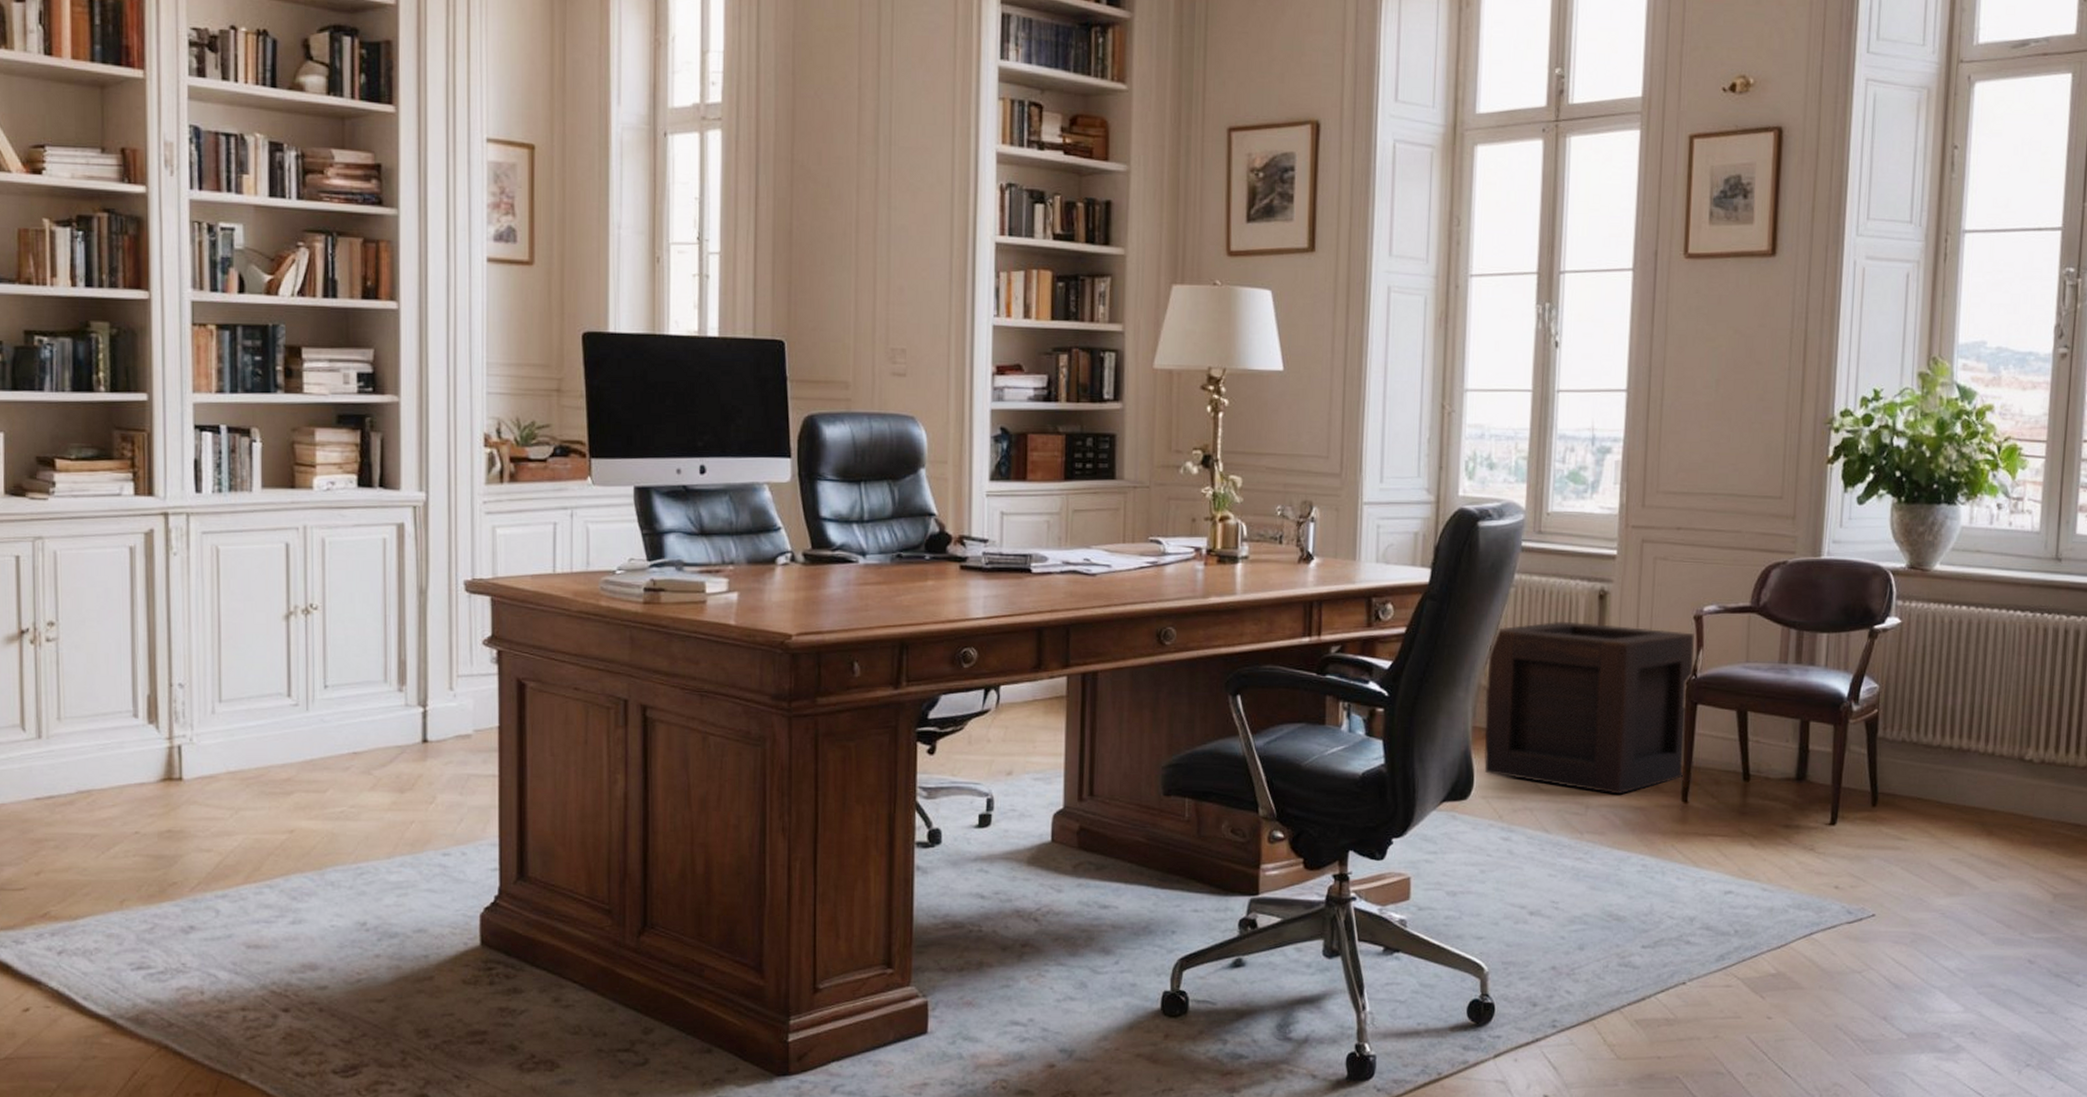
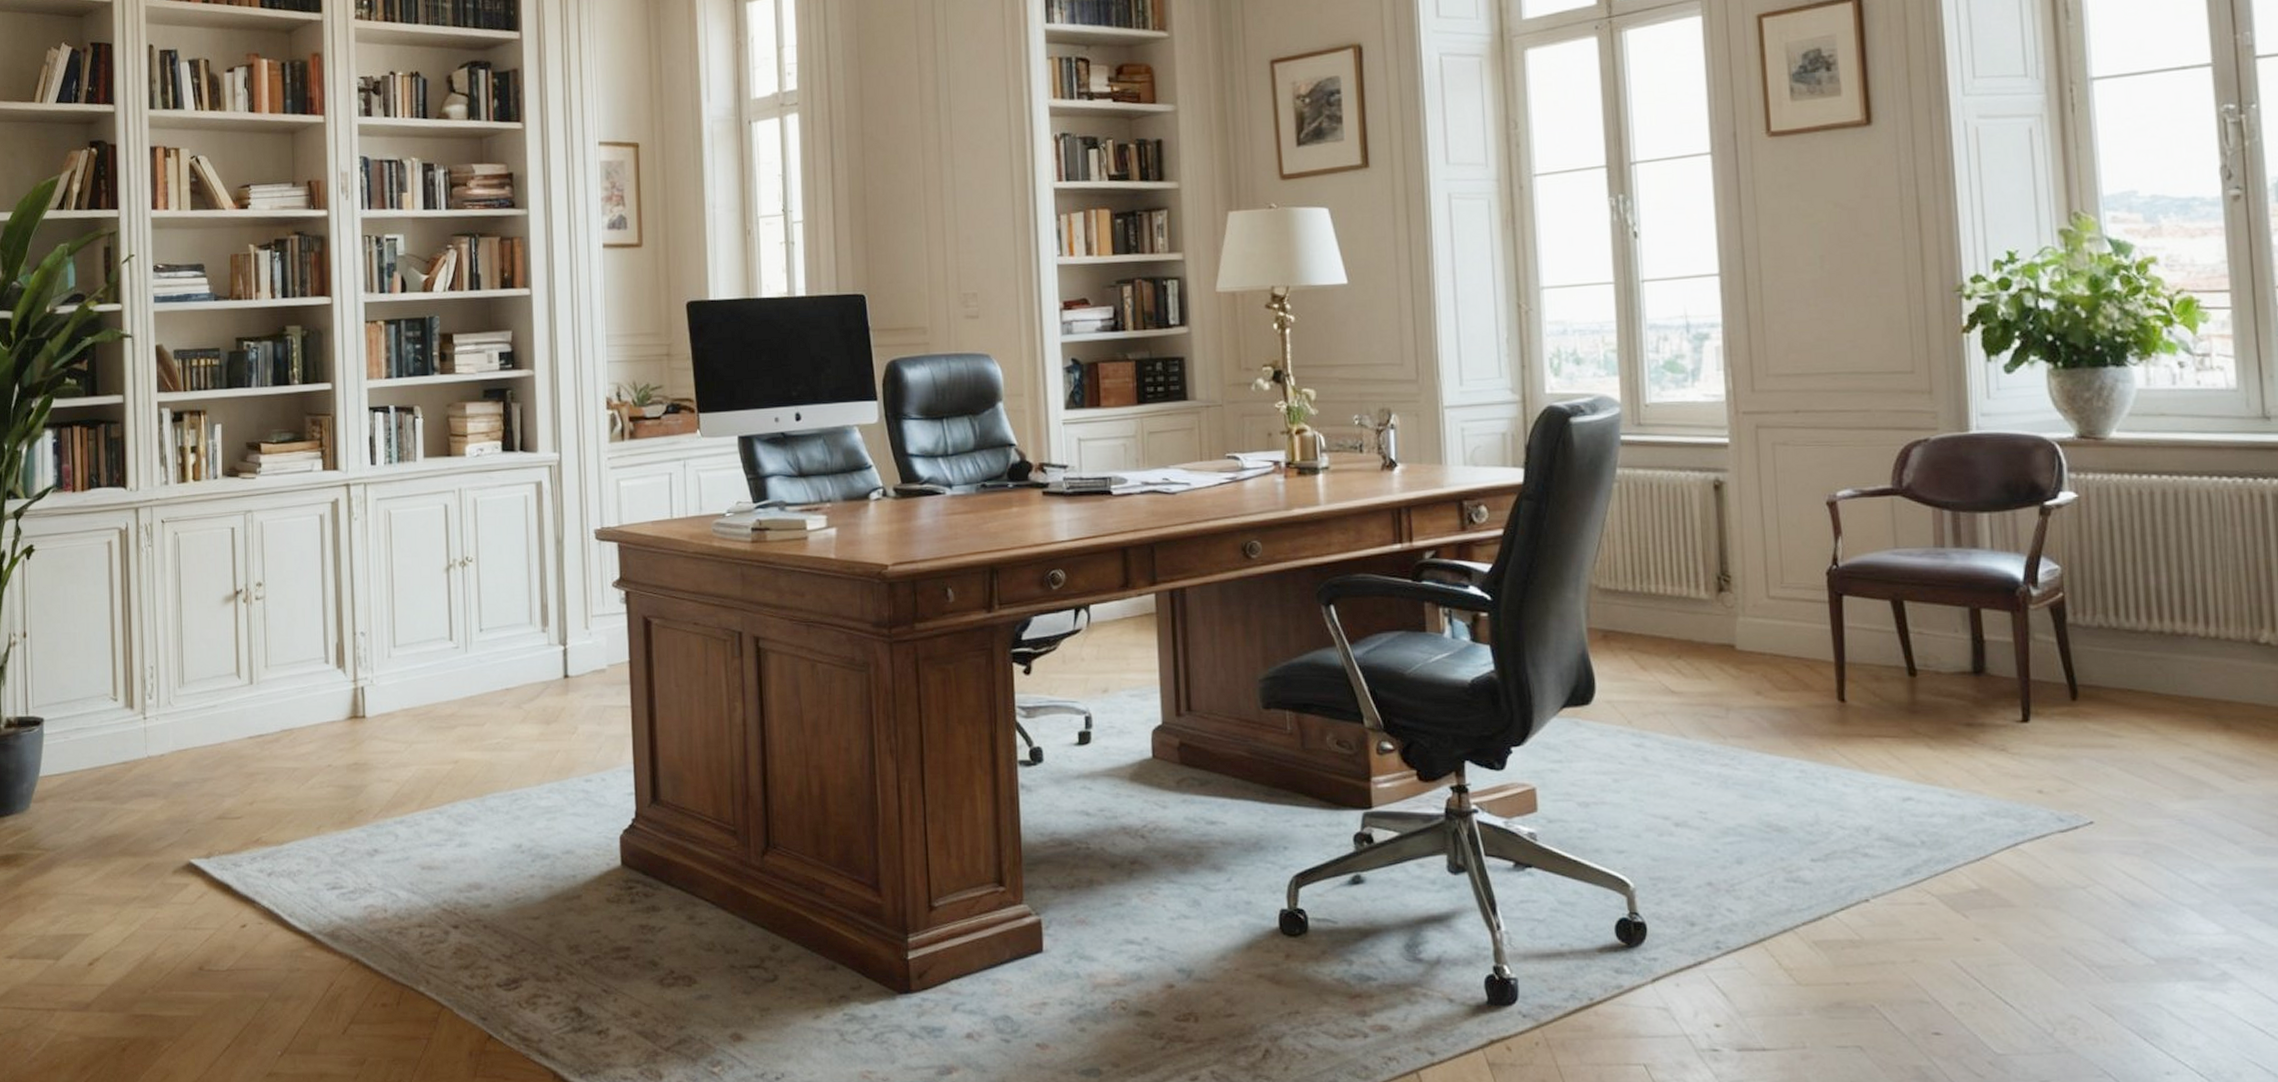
wooden crate: present [1484,621,1694,795] -> none [1596,514,1837,695]

